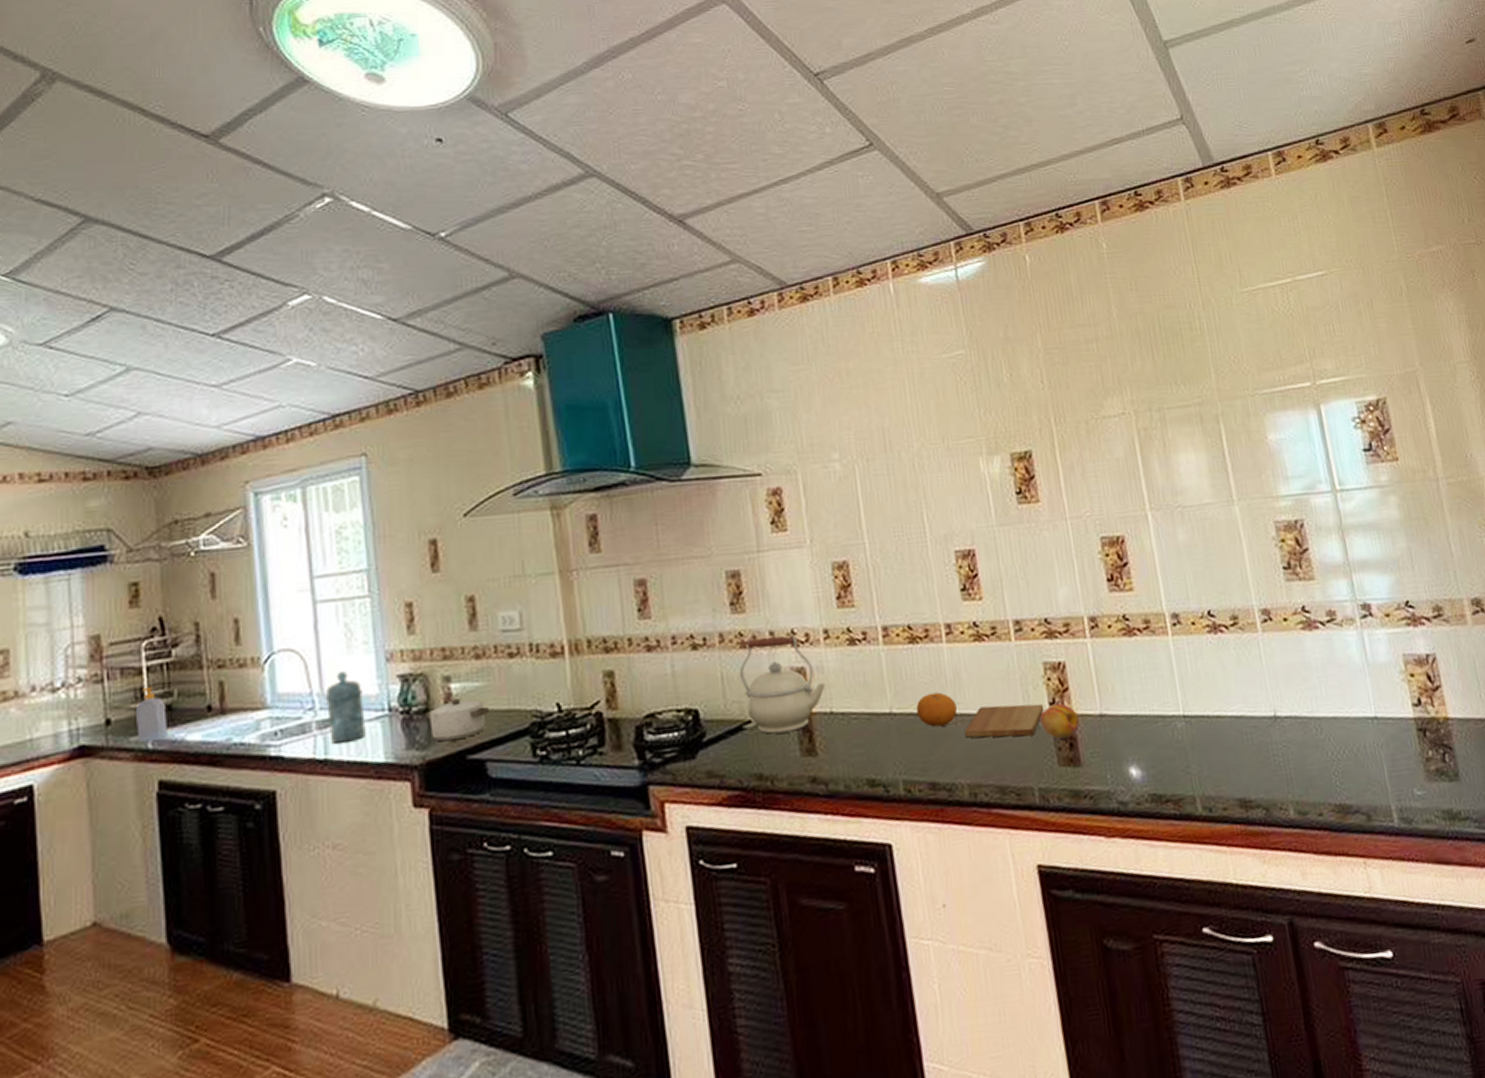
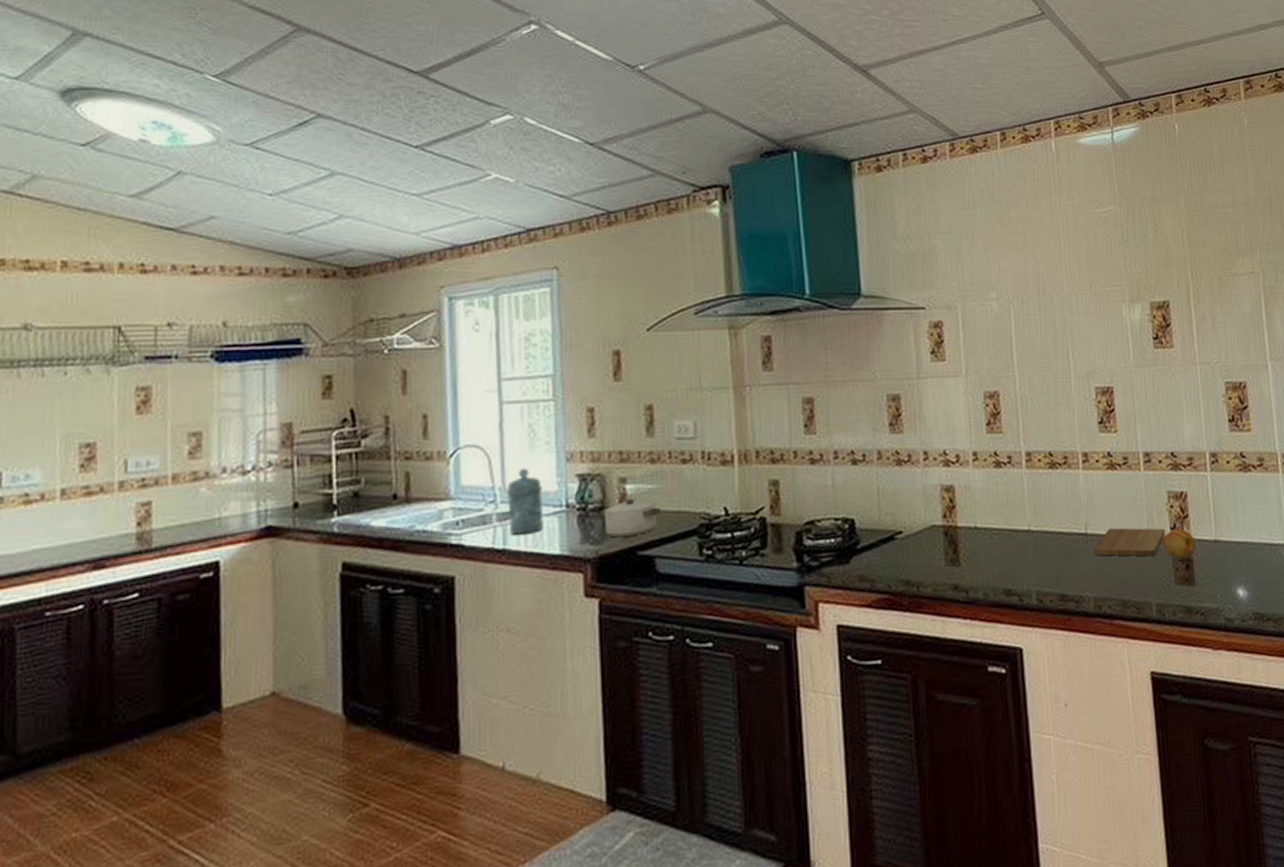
soap bottle: present [136,686,167,743] -> none [323,473,354,526]
kettle: present [739,635,825,734] -> none [894,456,971,544]
fruit: present [916,692,957,727] -> none [1052,513,1088,545]

